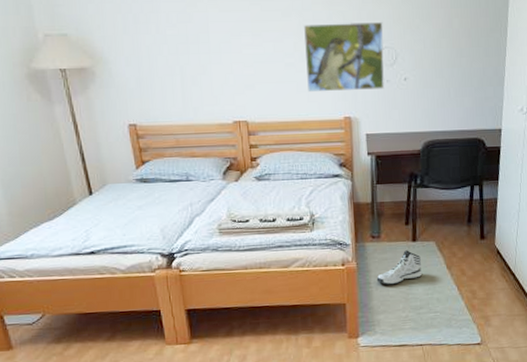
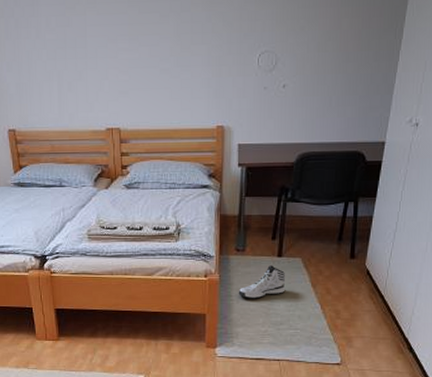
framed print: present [304,21,385,93] -> none [182,22,265,100]

